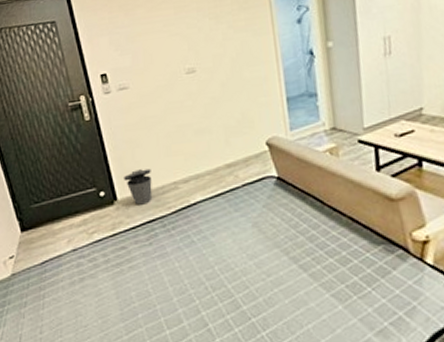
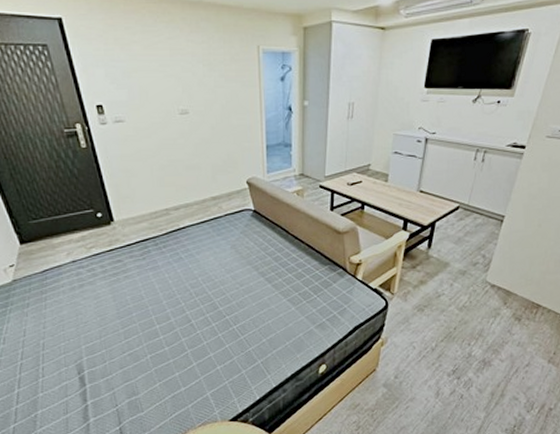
trash can: present [123,168,153,205] -> none [119,196,146,226]

